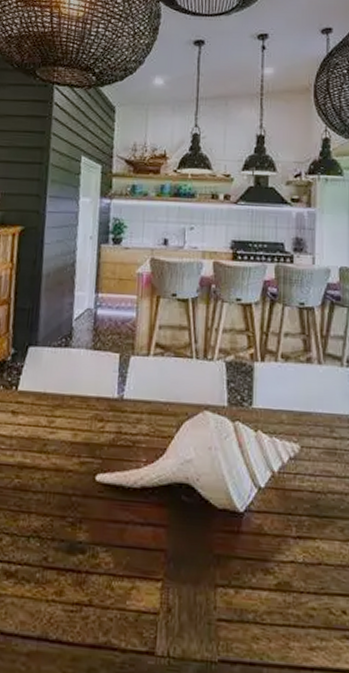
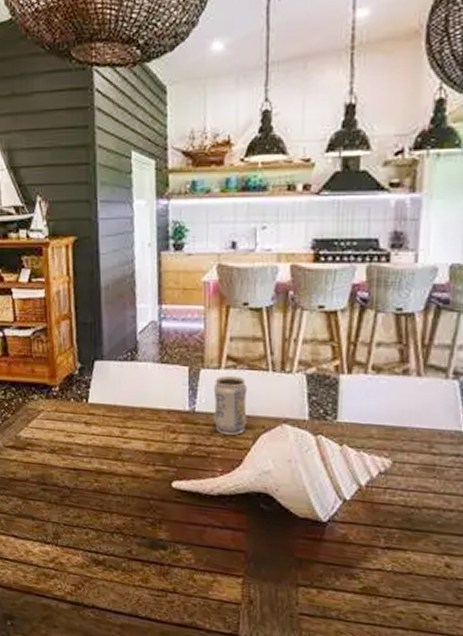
vase: none [141,362,173,424] -> present [213,375,248,436]

